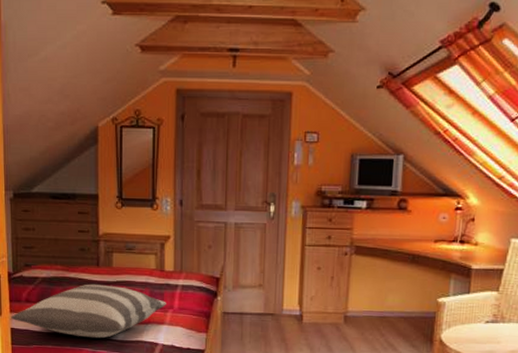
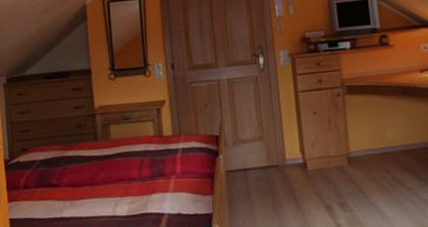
pillow: present [11,284,166,339] -> none [9,158,169,218]

